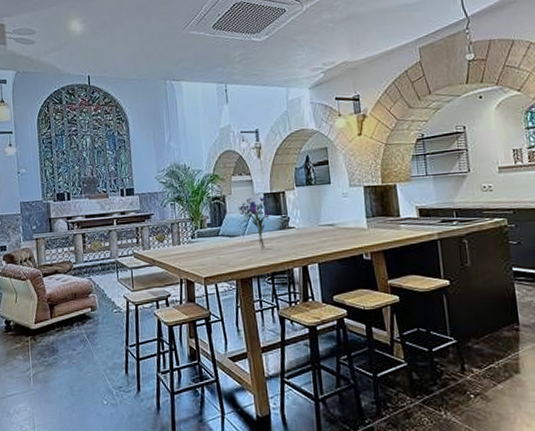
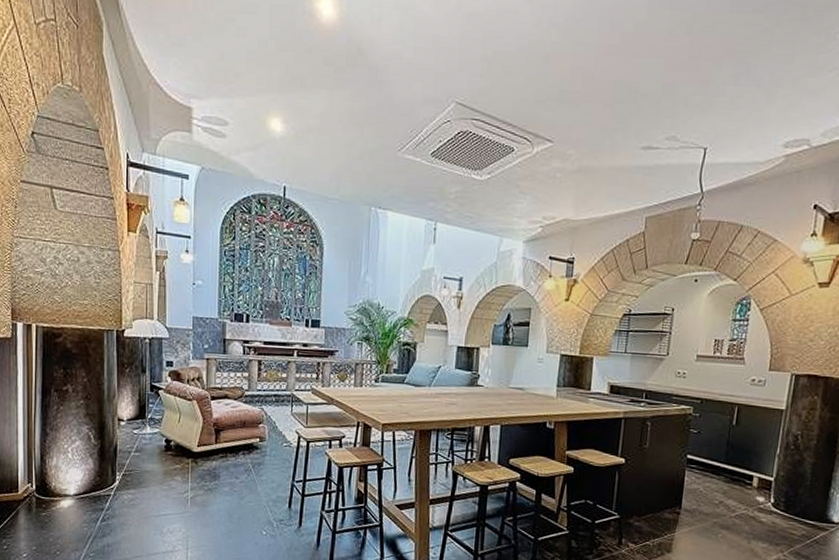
flowers: present [238,196,272,250] -> none [428,348,463,404]

